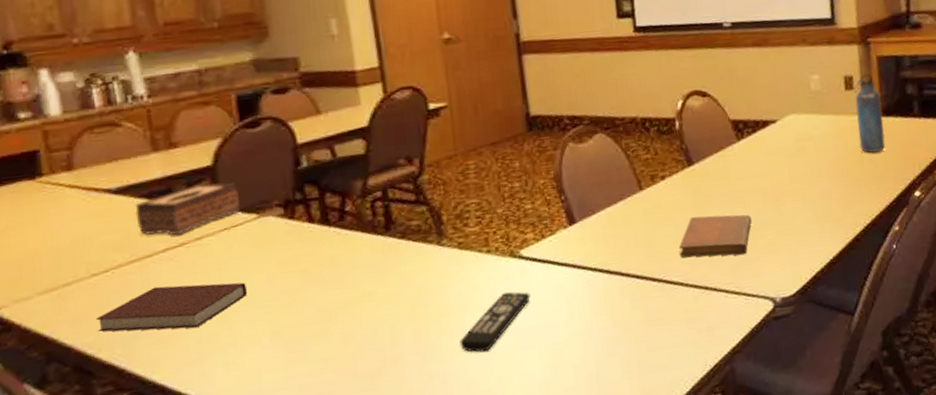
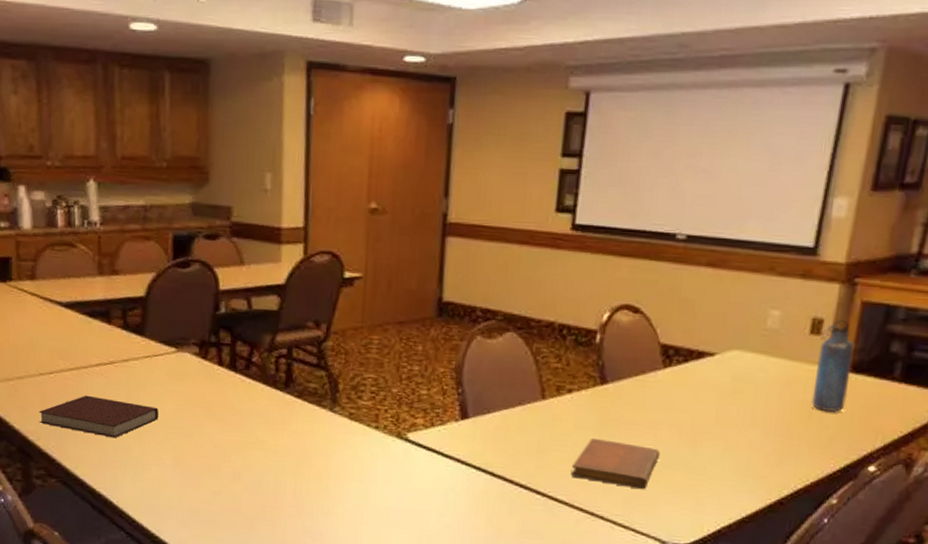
tissue box: present [135,182,240,236] -> none [78,310,164,354]
remote control: present [459,291,531,353] -> none [335,470,410,521]

